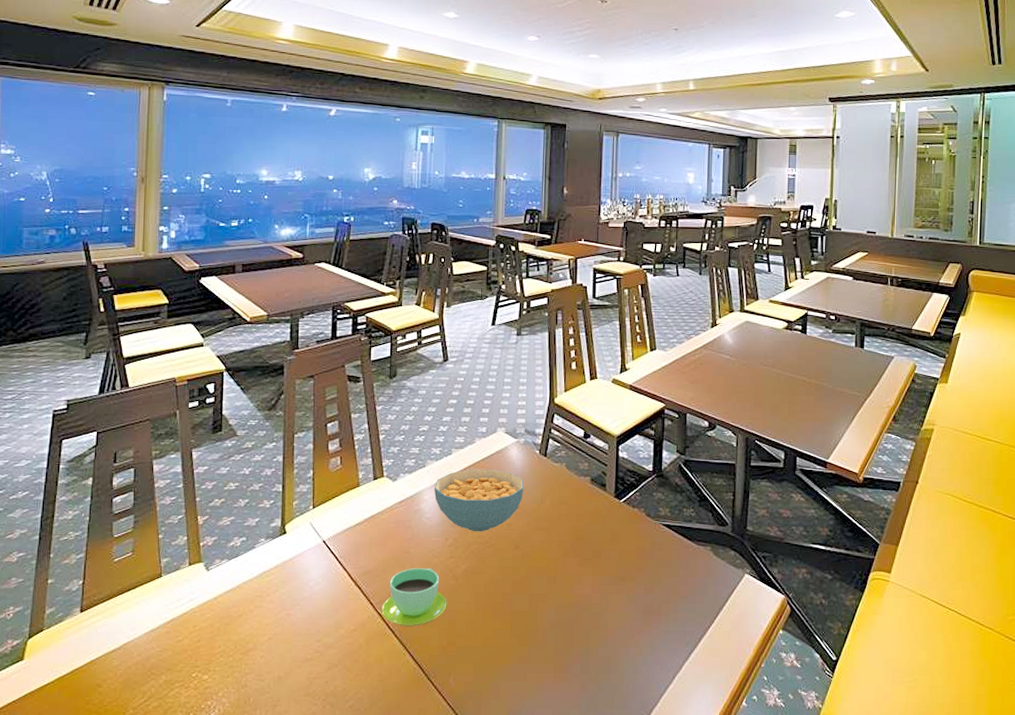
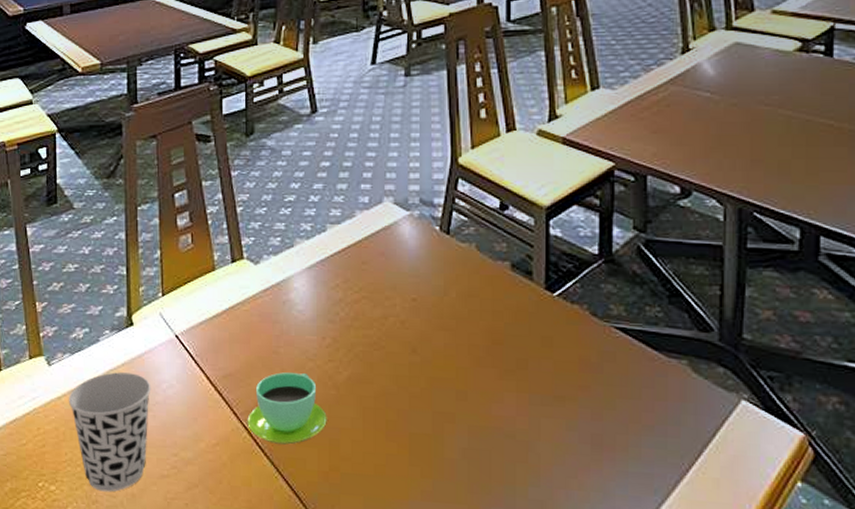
cup: none [223,574,300,677] -> present [68,372,151,492]
cereal bowl: present [434,468,524,532] -> none [305,249,420,331]

